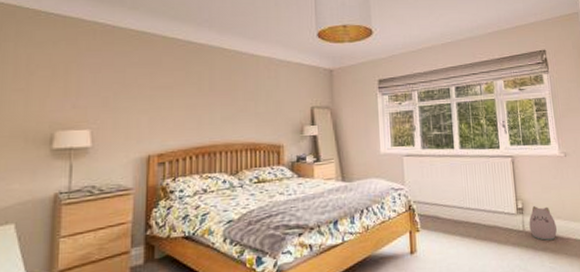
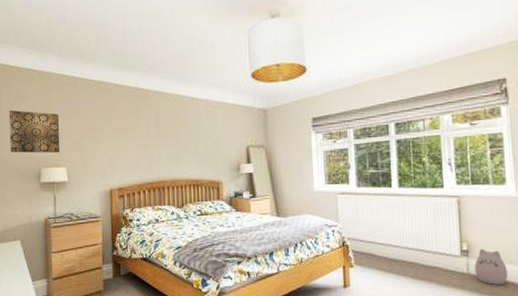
wall art: none [12,59,86,113] -> present [9,110,60,154]

